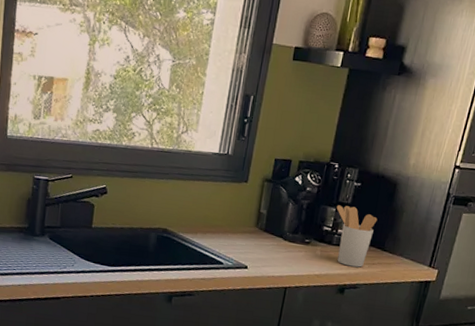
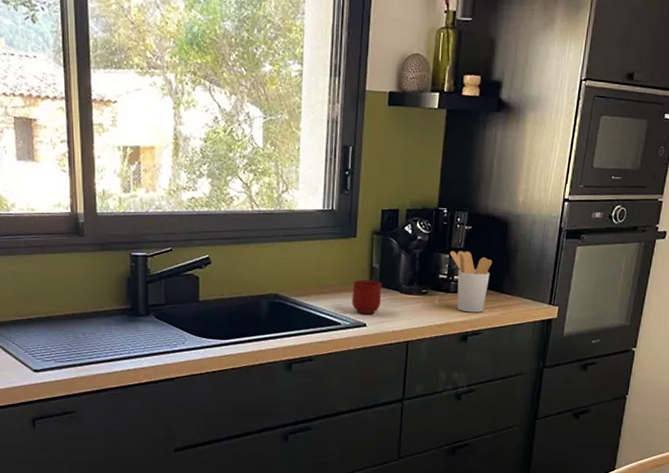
mug: none [236,223,267,258] -> present [352,280,382,315]

